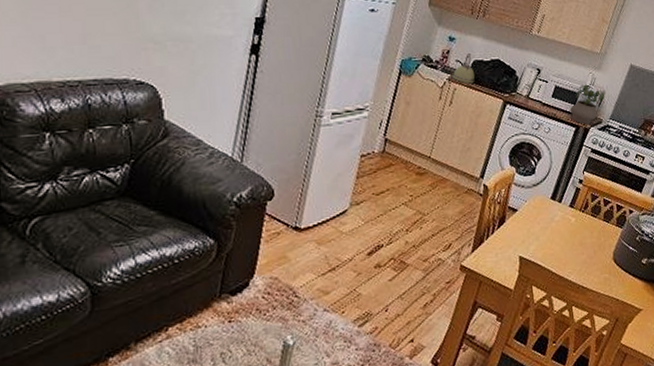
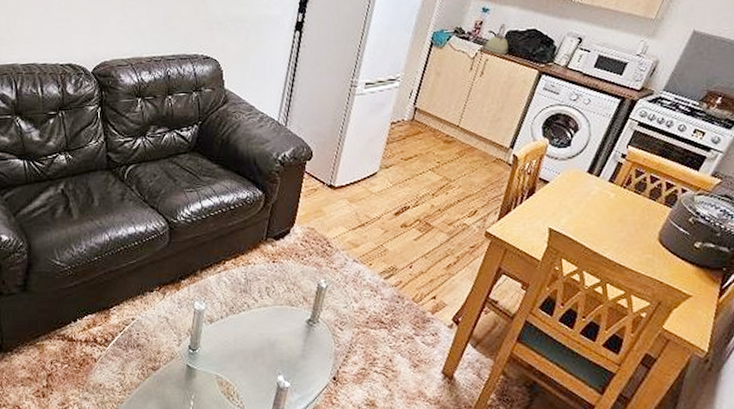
potted plant: present [570,84,605,125] -> none [615,53,658,97]

